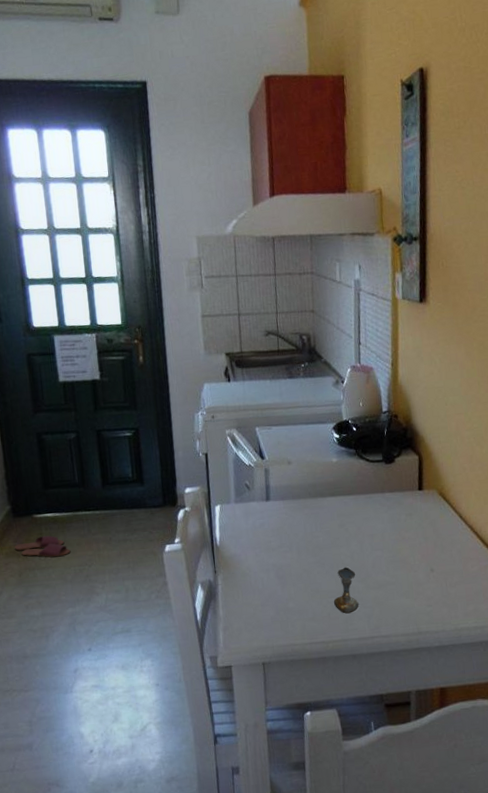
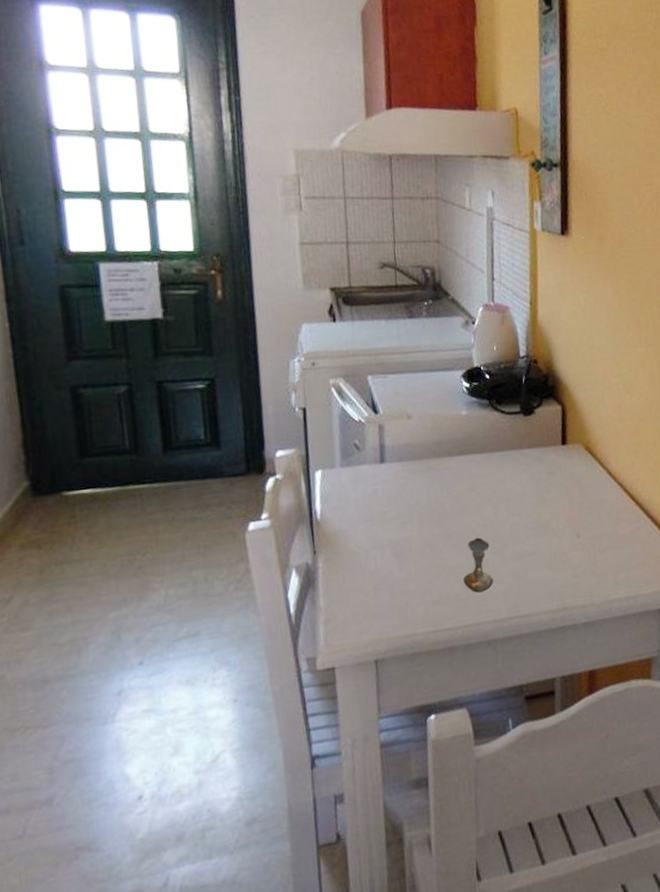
slippers: present [14,535,71,557] -> none [34,518,117,547]

